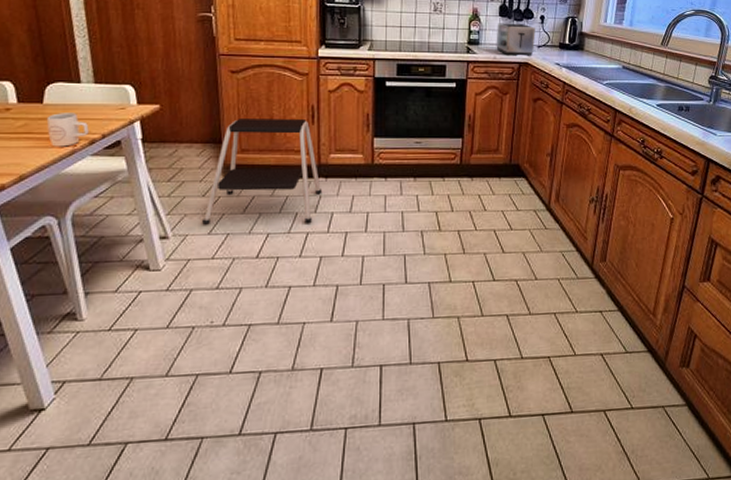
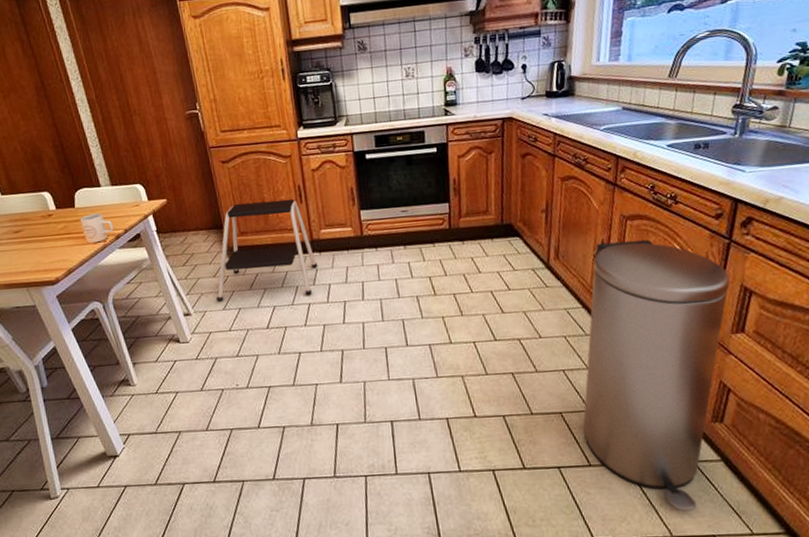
toaster: present [496,23,536,56] -> none [474,76,518,112]
pedal bin: none [568,189,701,458] -> present [583,239,730,512]

